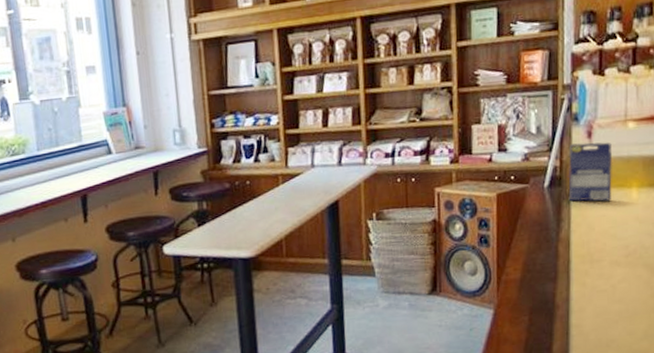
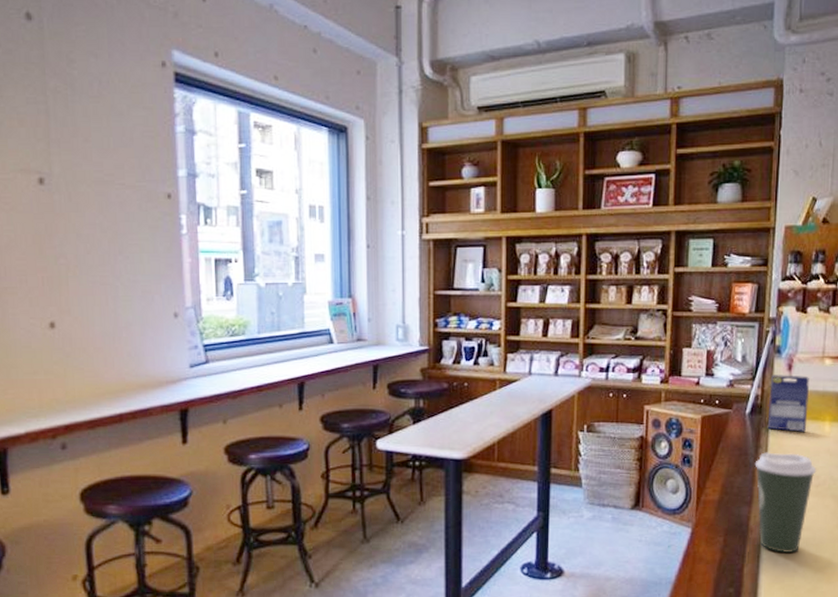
coffee cup: none [557,224,625,328] -> present [754,452,817,553]

